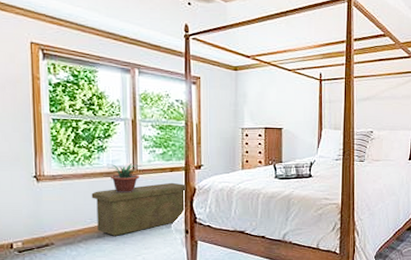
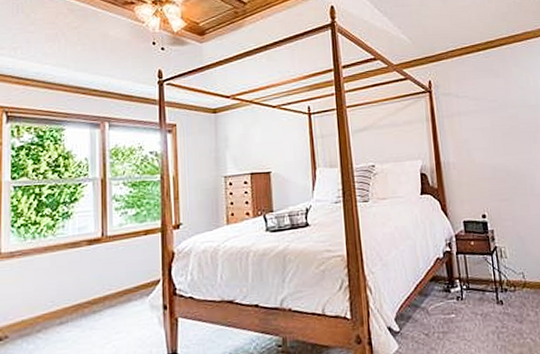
storage bench: present [91,182,185,236] -> none [54,247,161,321]
potted plant: present [107,163,143,193] -> none [72,229,113,267]

